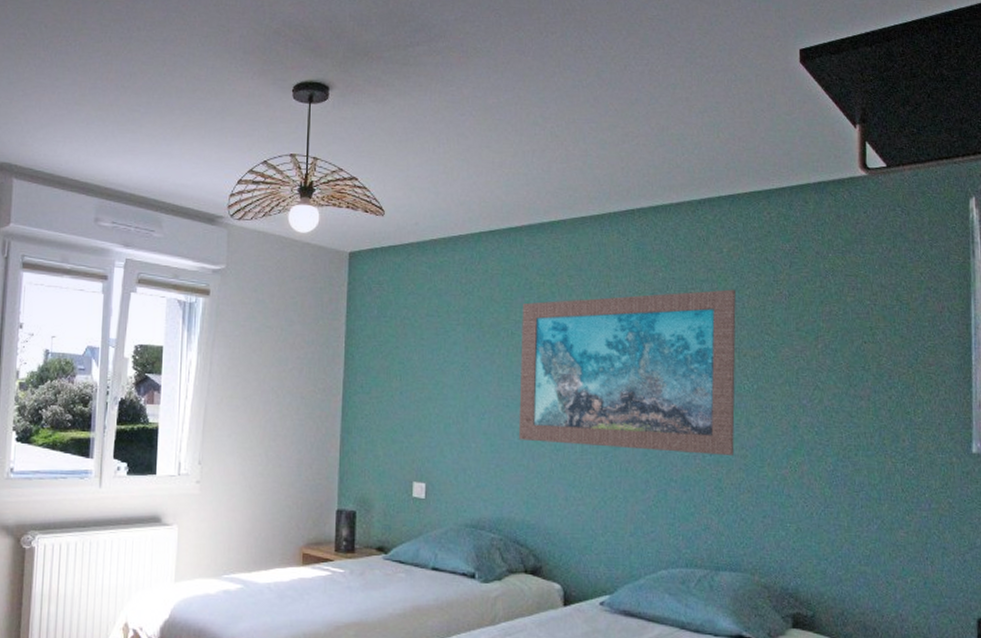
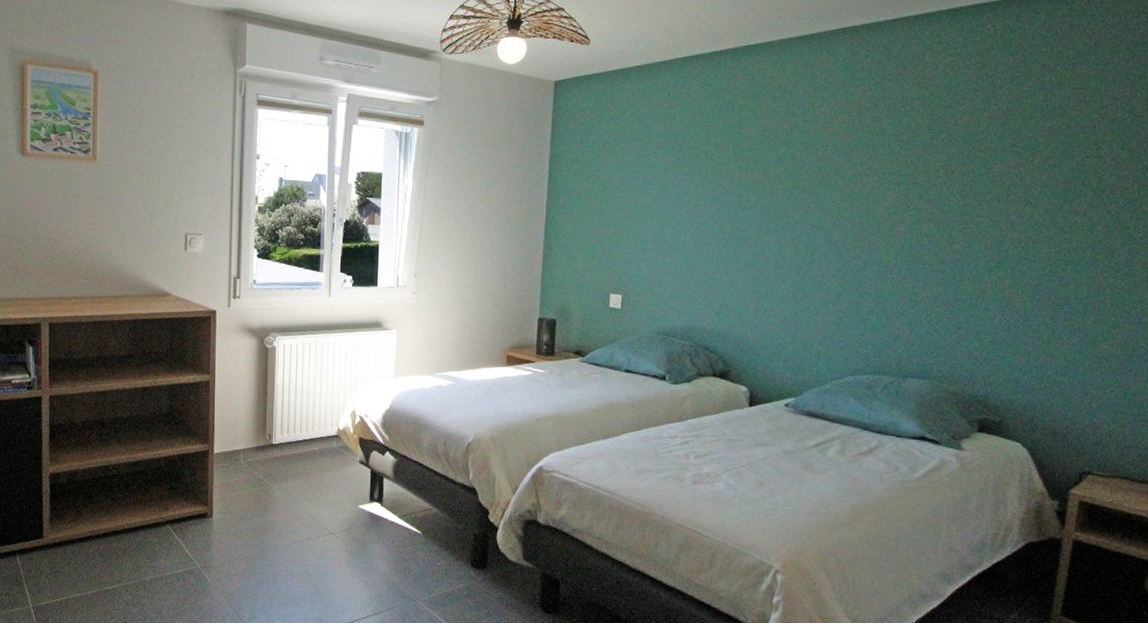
wall art: present [519,289,736,455] -> none [714,106,949,270]

